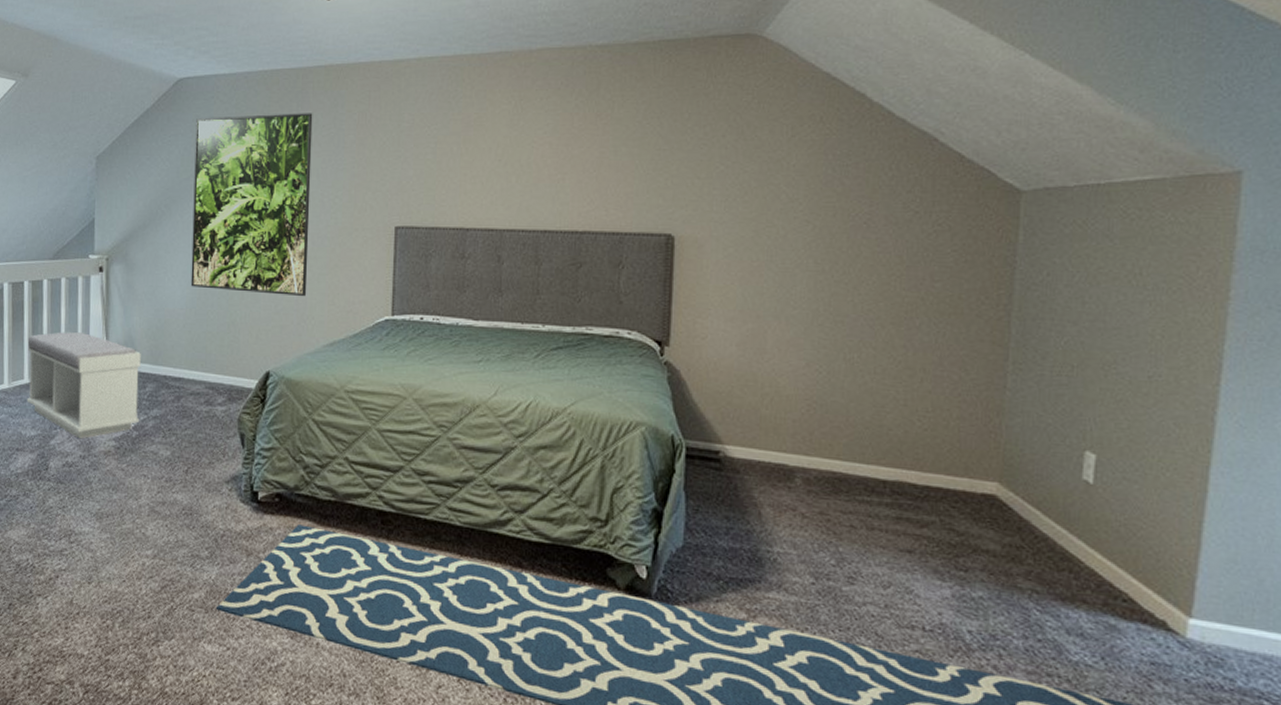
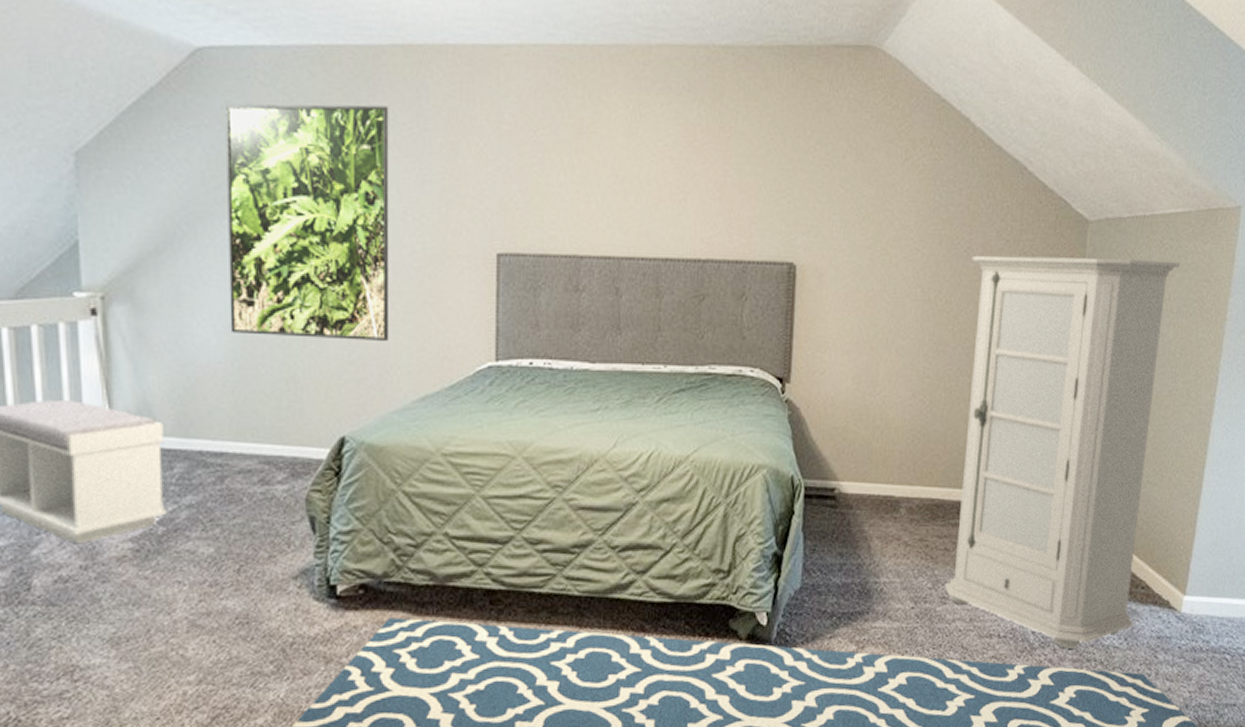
cabinet: none [852,227,1154,658] -> present [944,256,1180,649]

